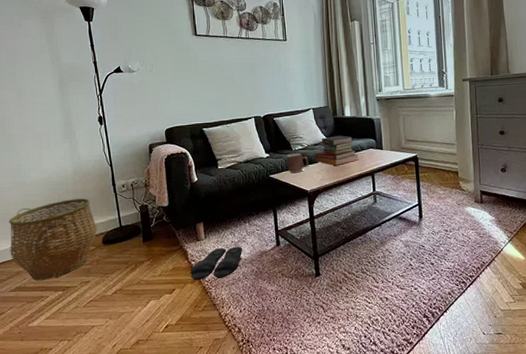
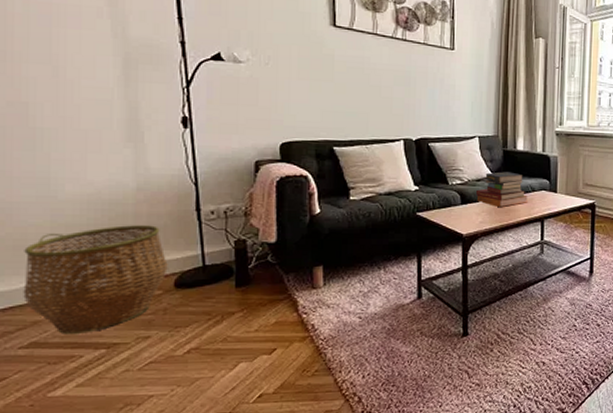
slippers: present [190,246,243,280] -> none [300,297,372,338]
mug: present [286,153,309,173] -> none [439,189,468,213]

